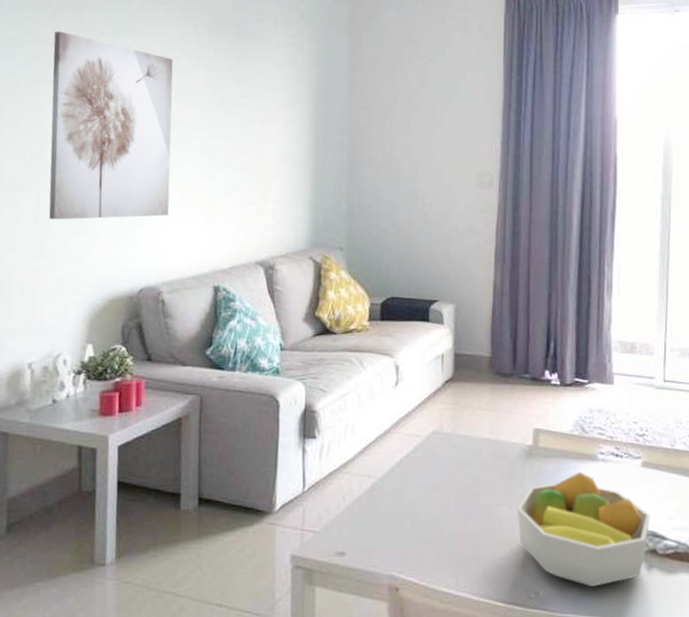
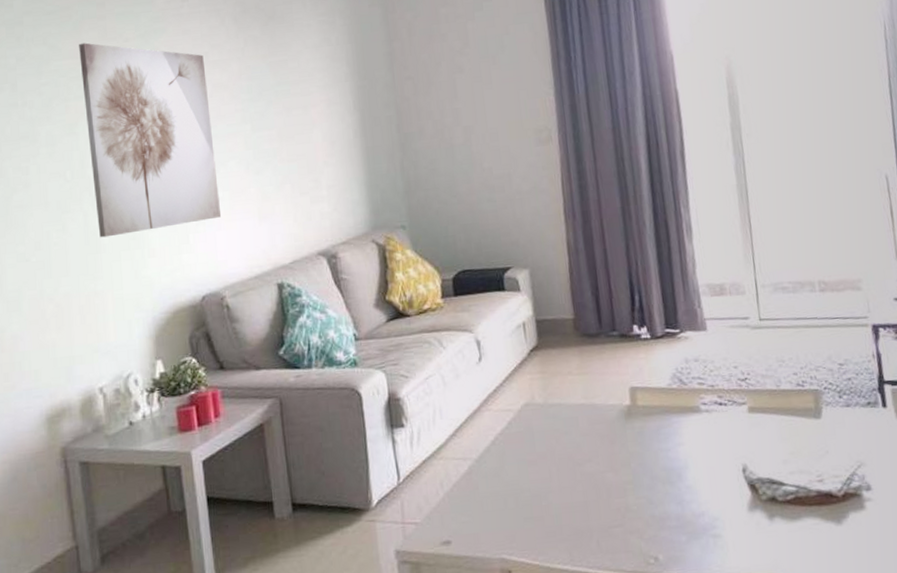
fruit bowl: present [517,472,650,587] -> none [623,426,765,544]

